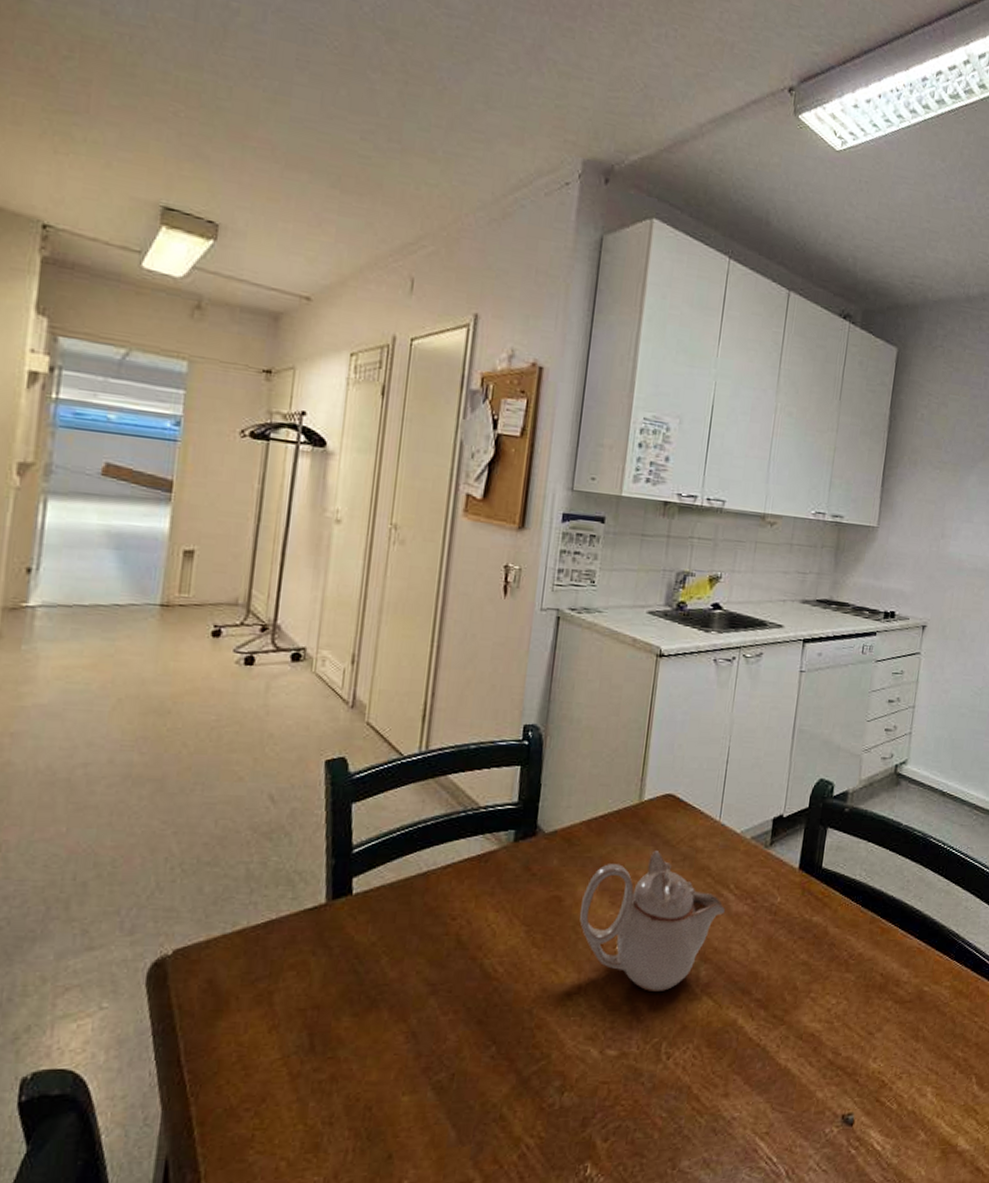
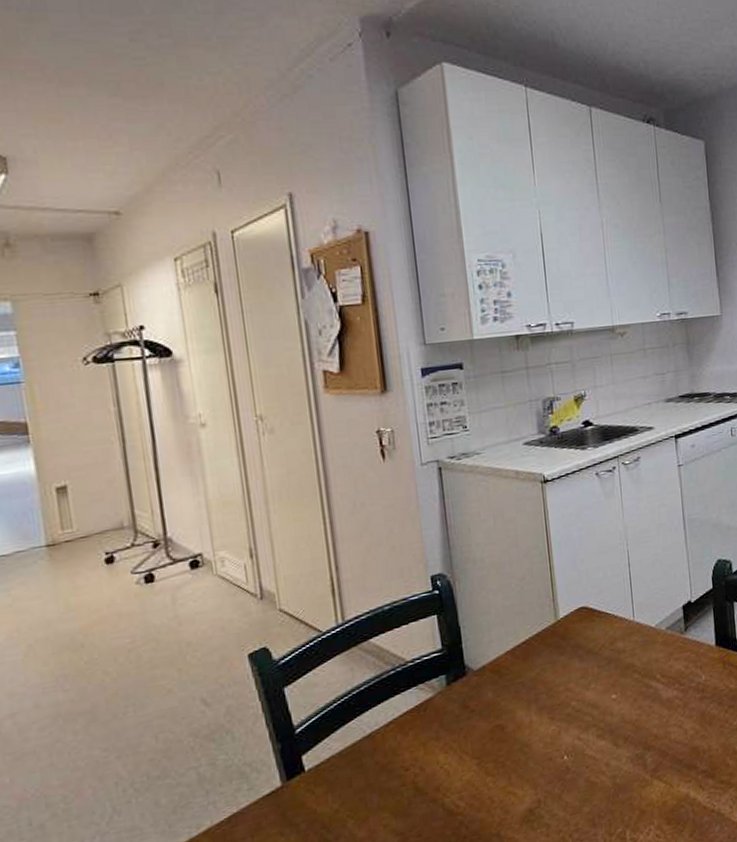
teapot: present [580,849,725,993] -> none [523,660,657,789]

